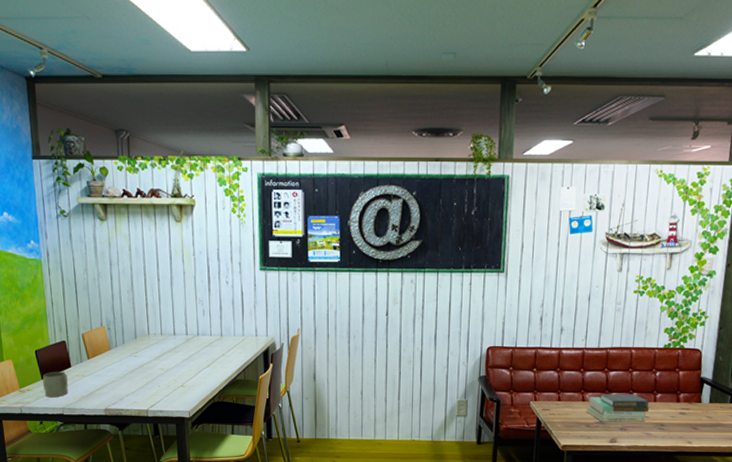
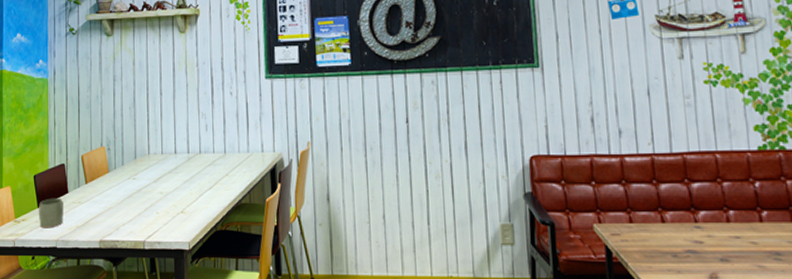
books: present [586,394,650,422] -> none [668,212,756,251]

